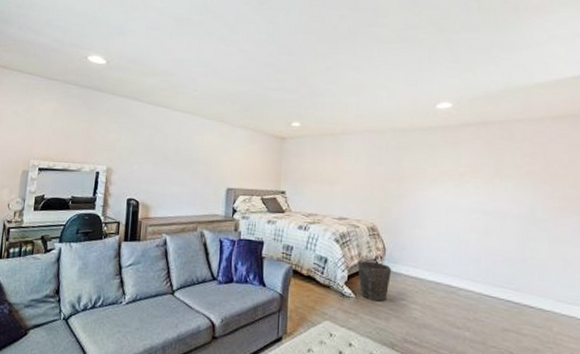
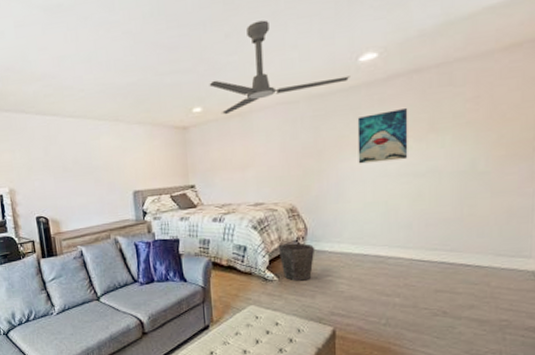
ceiling fan: none [309,61,429,133] -> present [209,20,350,115]
wall art: none [434,153,477,198] -> present [357,108,408,164]

